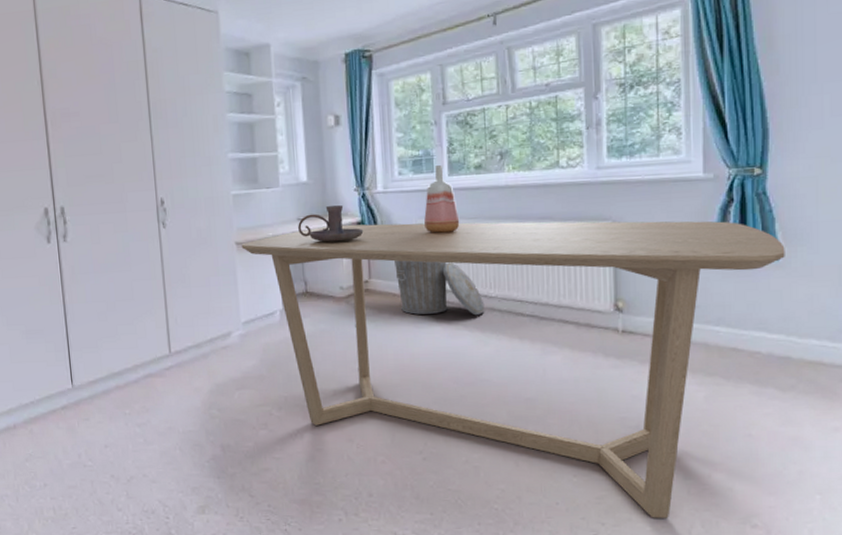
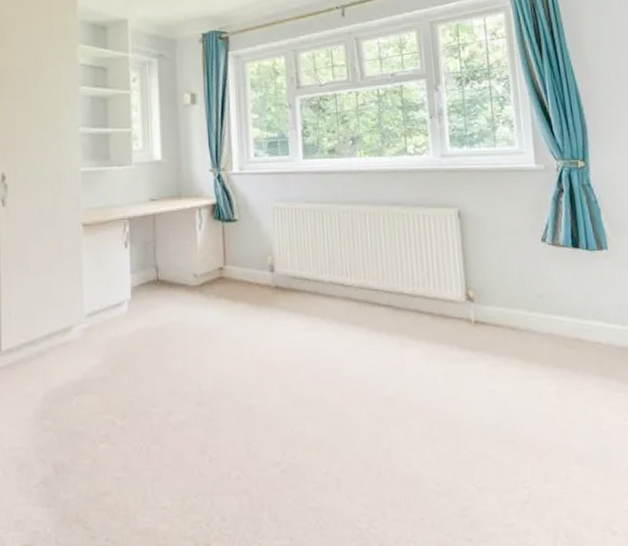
dining table: present [241,221,785,518] -> none [88,206,613,530]
candle holder: present [298,205,364,243] -> none [151,186,219,226]
trash can: present [394,260,485,316] -> none [250,245,342,306]
vase: present [423,165,460,234] -> none [279,148,315,218]

